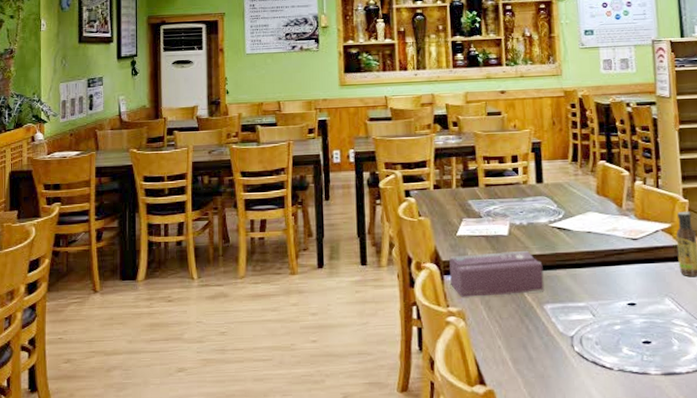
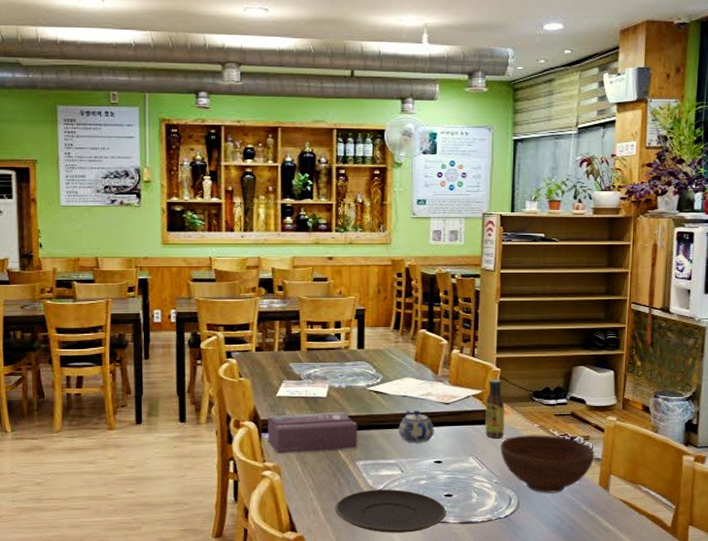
plate: none [524,336,647,386] -> present [335,489,447,533]
teapot: none [586,246,625,283] -> present [398,409,434,442]

